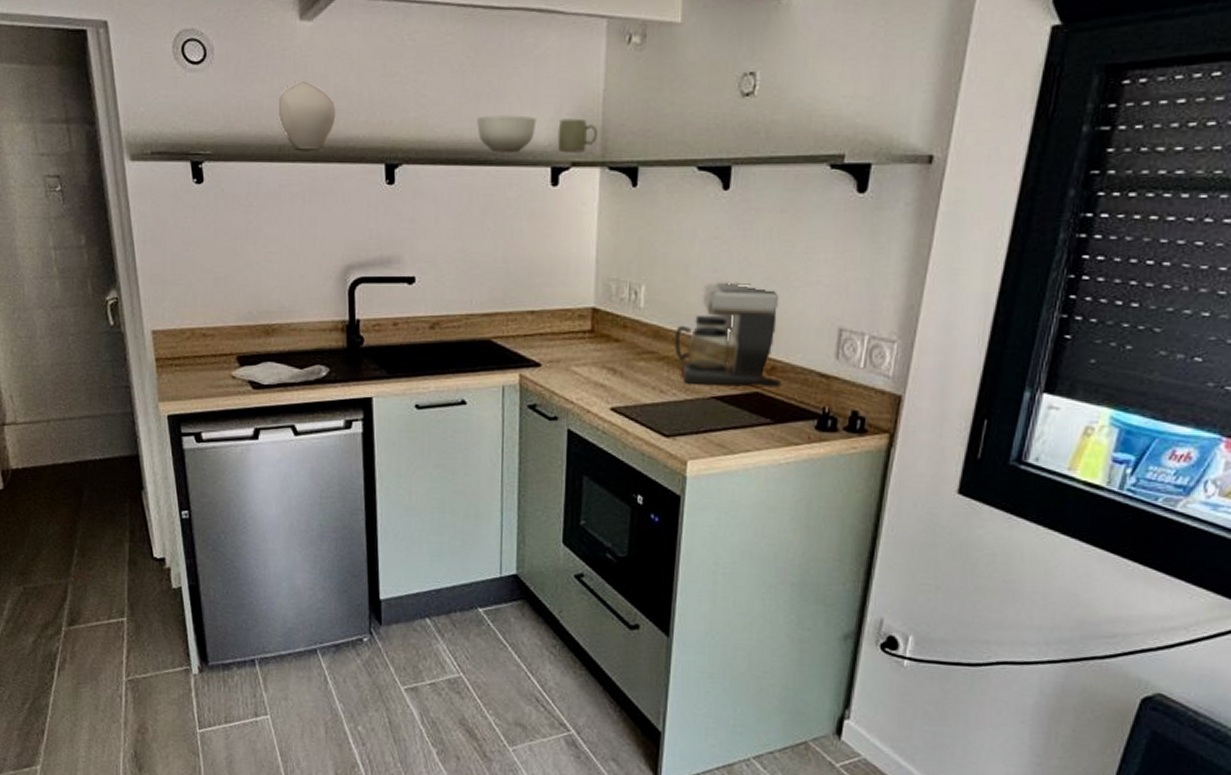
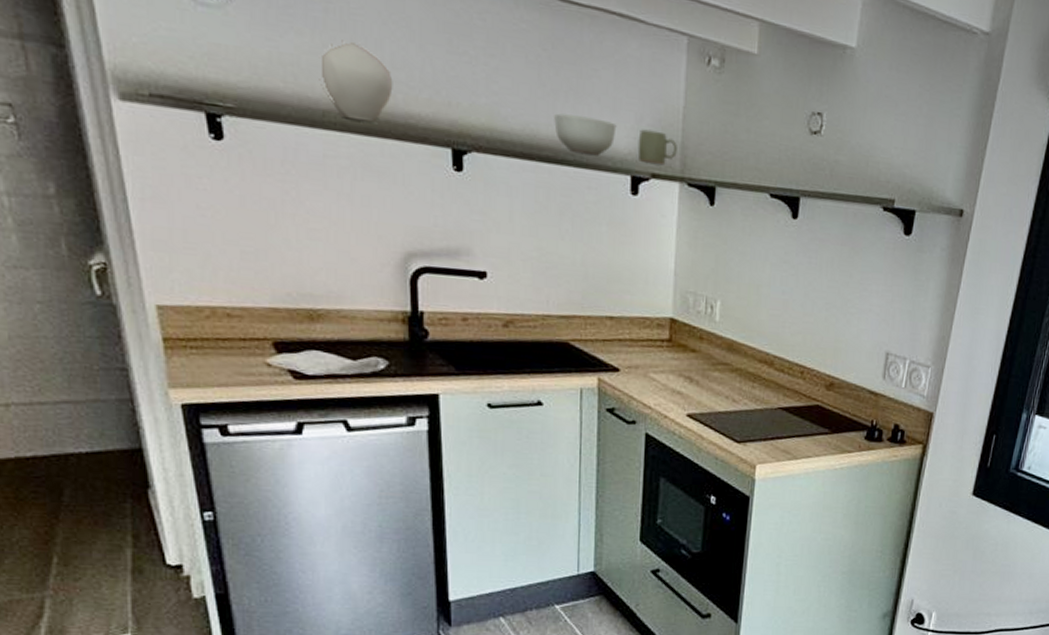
coffee maker: present [674,282,782,389] -> none [746,303,839,403]

